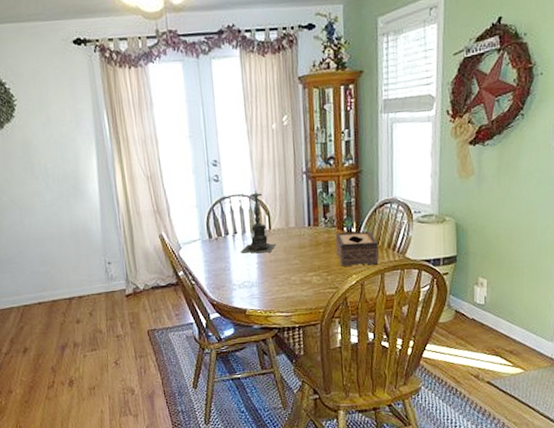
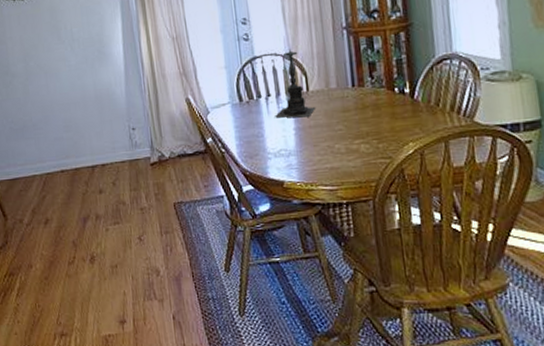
tissue box: present [335,231,380,267] -> none [385,92,441,133]

